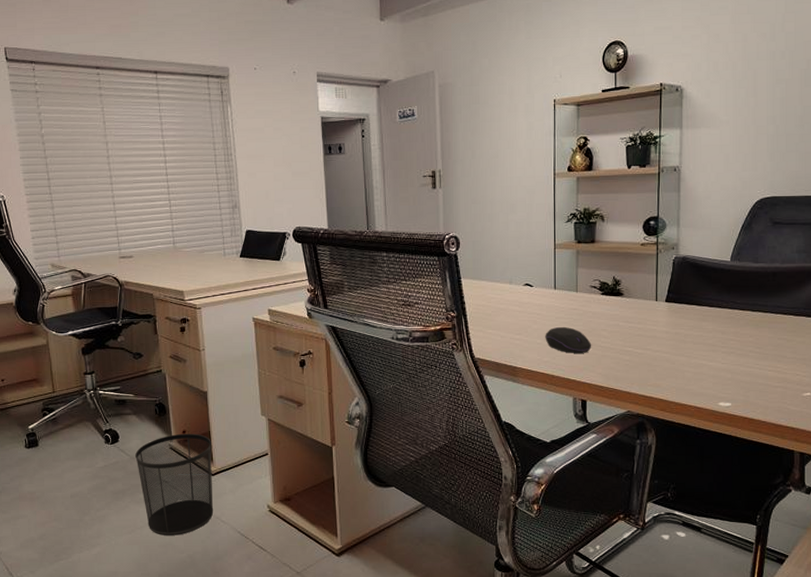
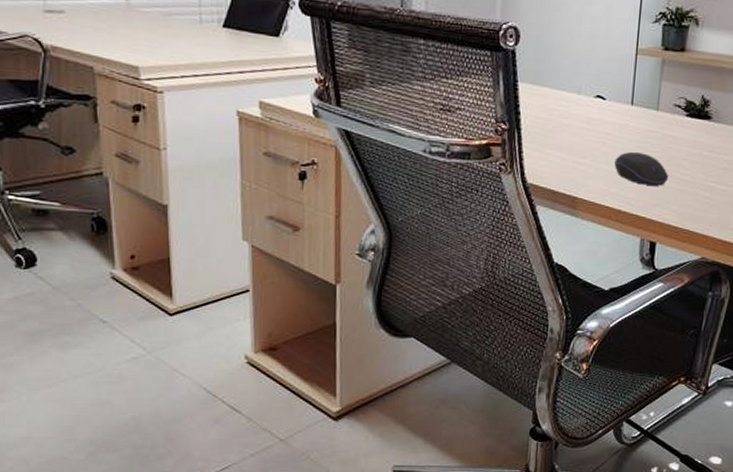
waste bin: present [135,433,214,535] -> none [60,258,171,391]

